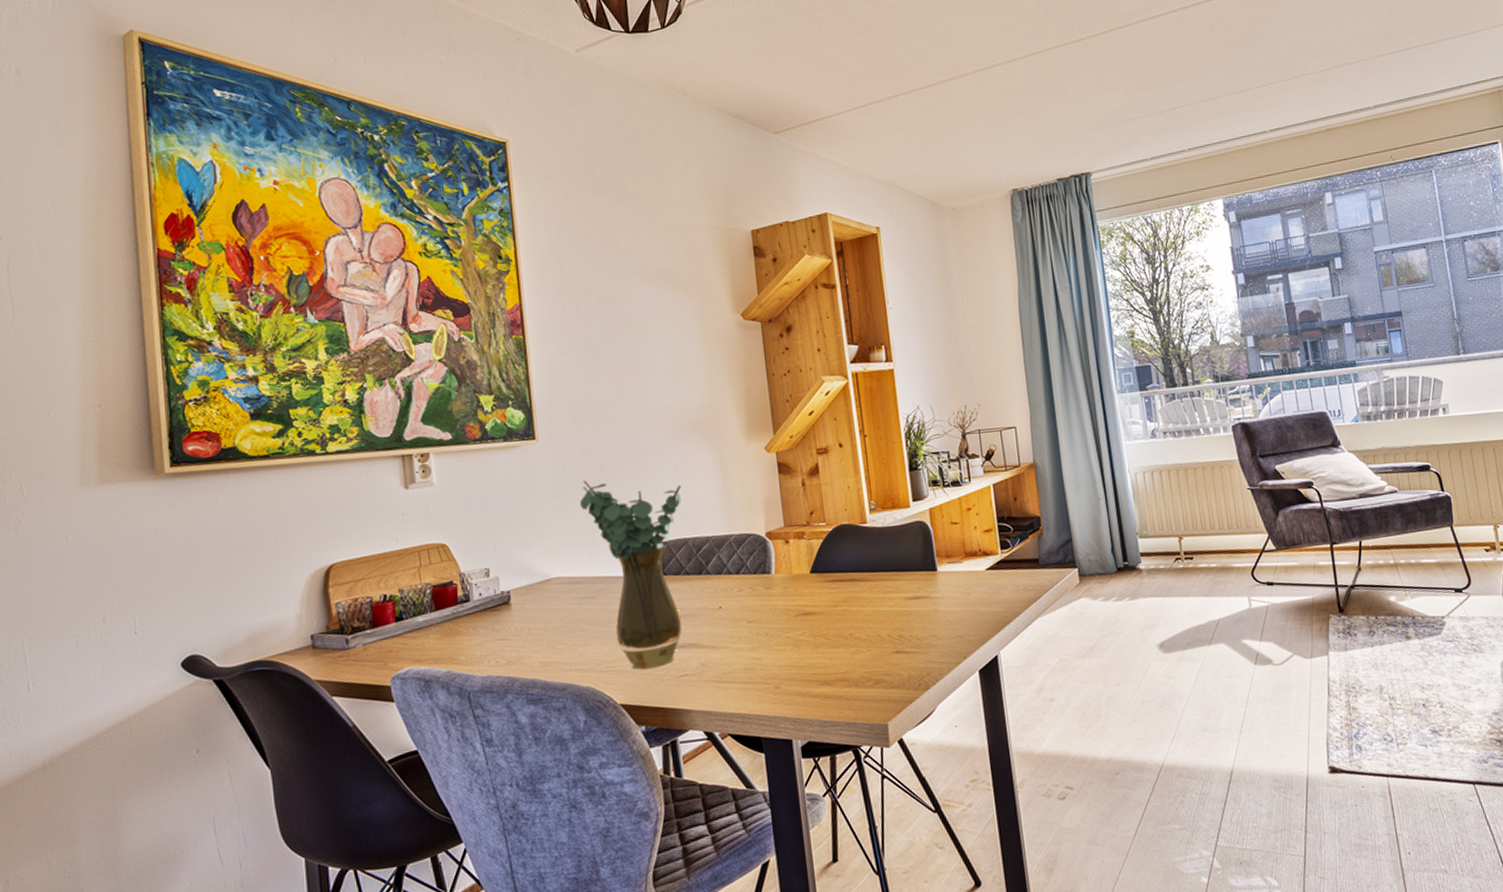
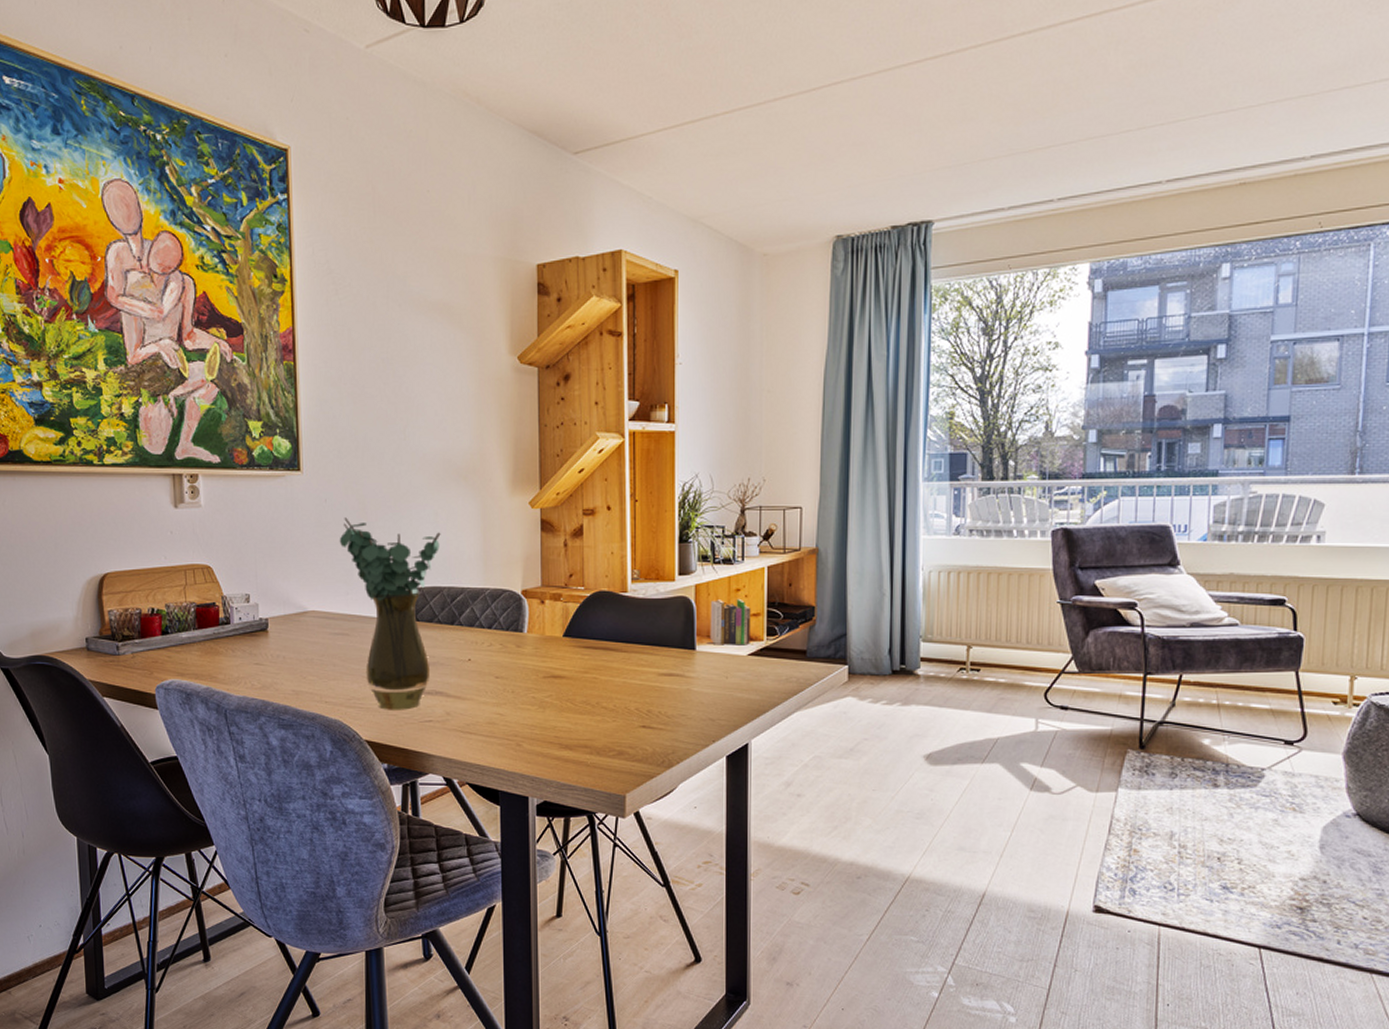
books: none [944,517,987,563] -> present [709,598,751,644]

